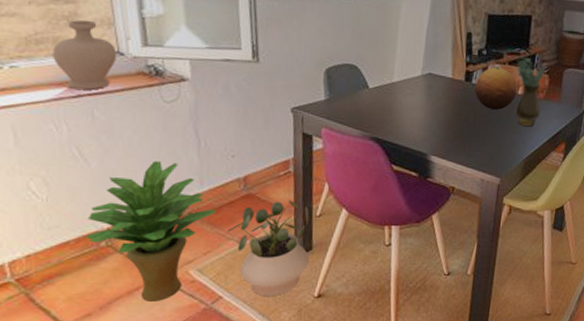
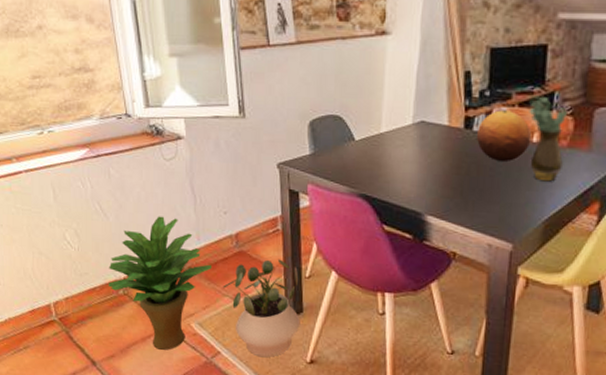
decorative vase: present [52,19,117,91] -> none [77,86,126,151]

